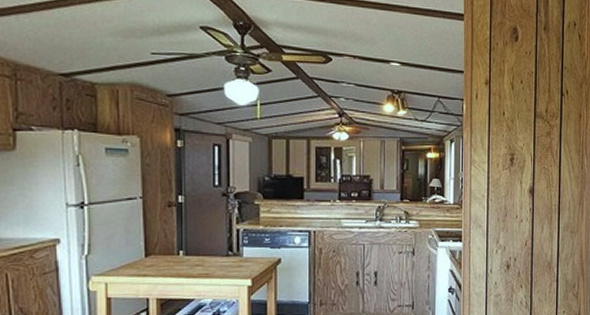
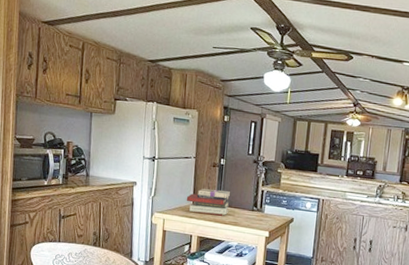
books: none [135,235,197,269] -> present [186,188,230,216]

